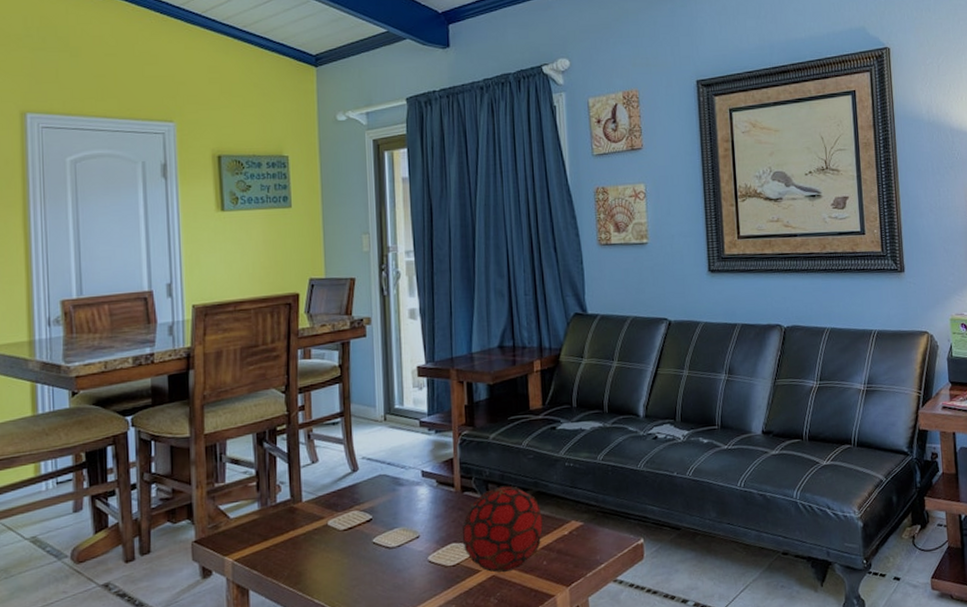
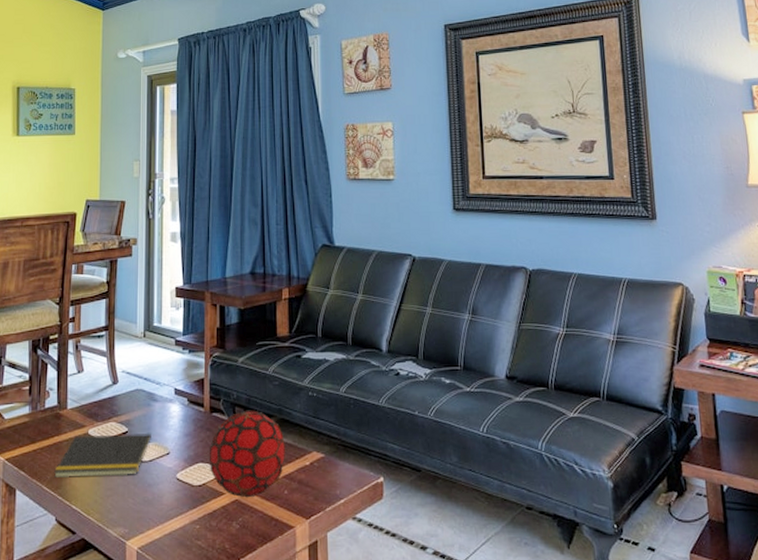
notepad: none [292,517,399,573] -> present [54,432,151,479]

